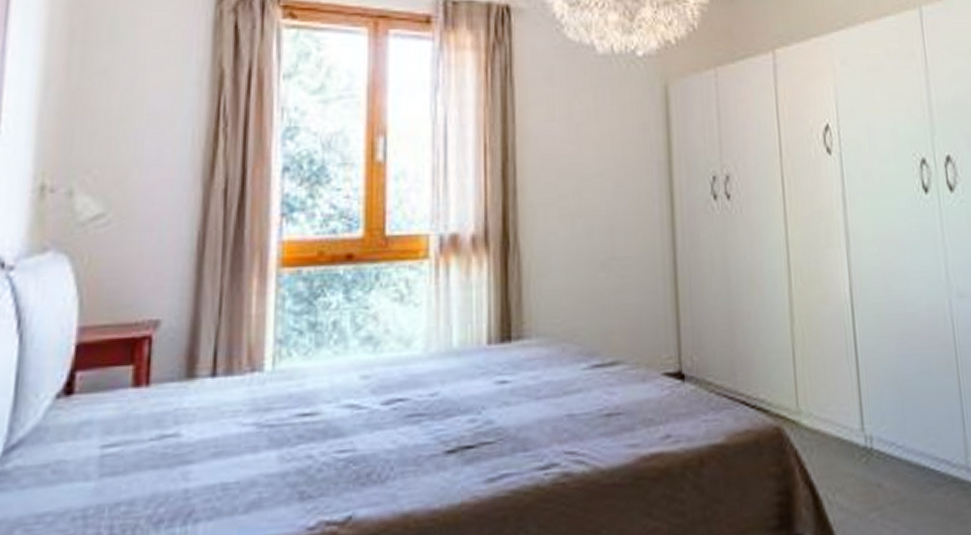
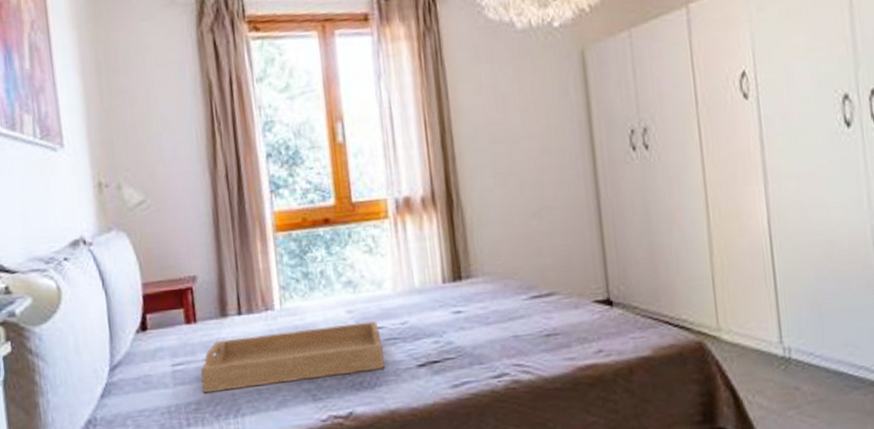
serving tray: none [141,389,403,489] -> present [200,320,385,394]

